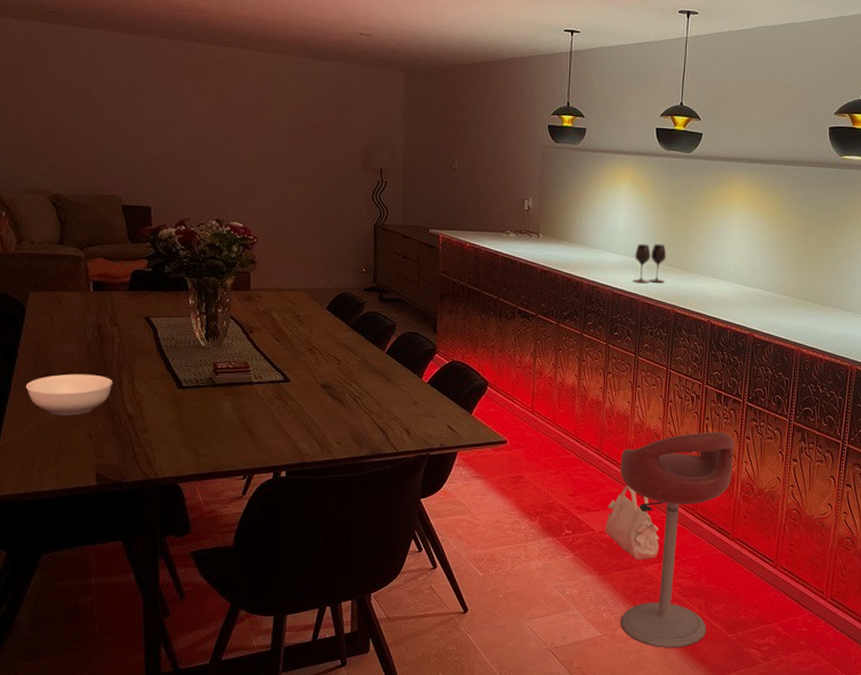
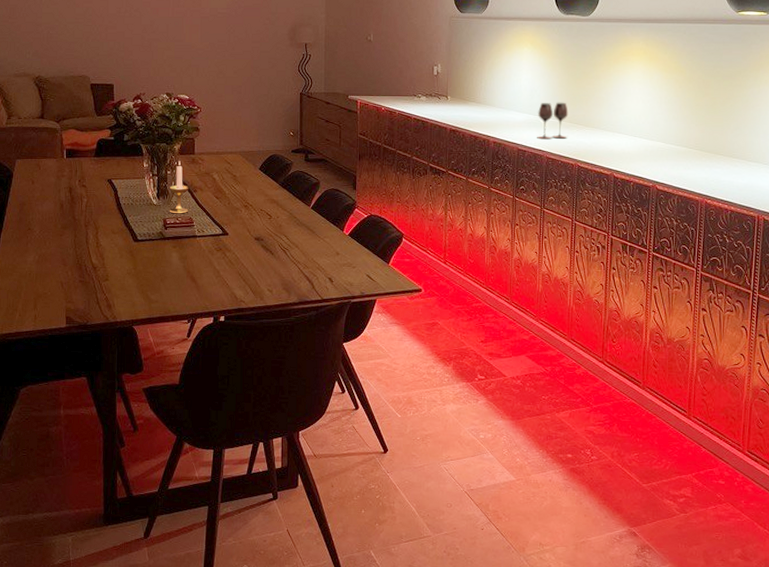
bowl: present [25,374,113,416] -> none [11,229,81,266]
candlestick: none [220,297,244,358] -> present [169,161,190,214]
shoulder bag: present [605,486,659,561] -> none [516,333,570,407]
bar stool: present [620,432,734,647] -> none [529,282,641,495]

